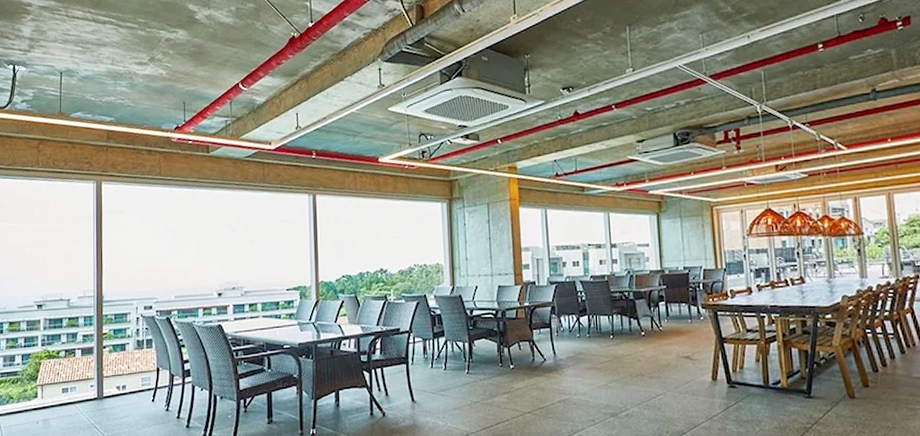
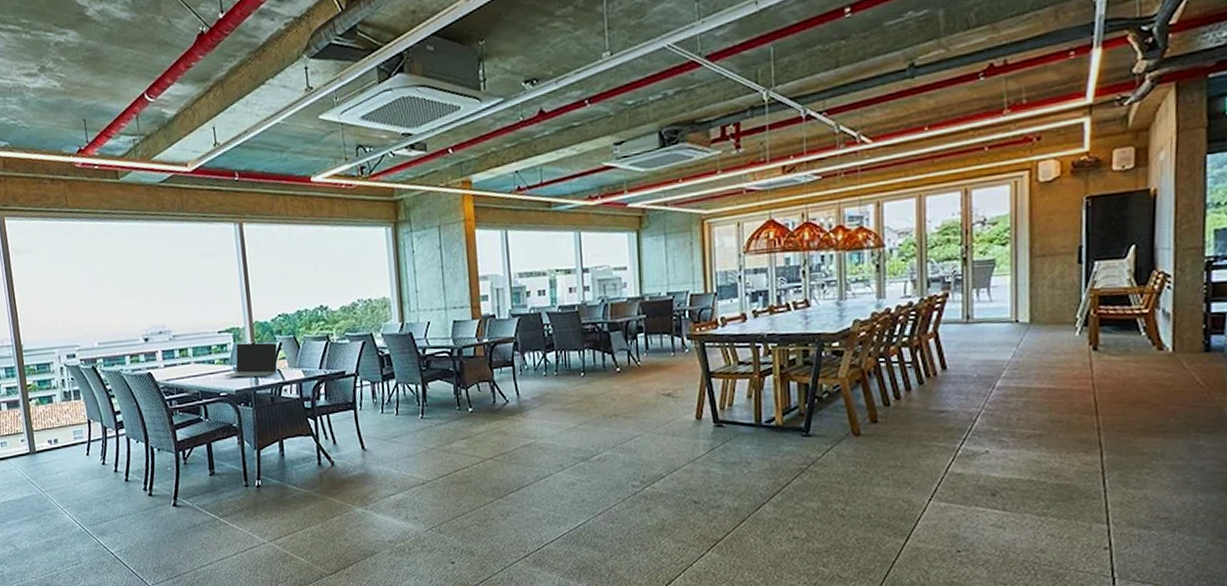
laptop: none [289,300,340,332] -> present [224,342,278,377]

